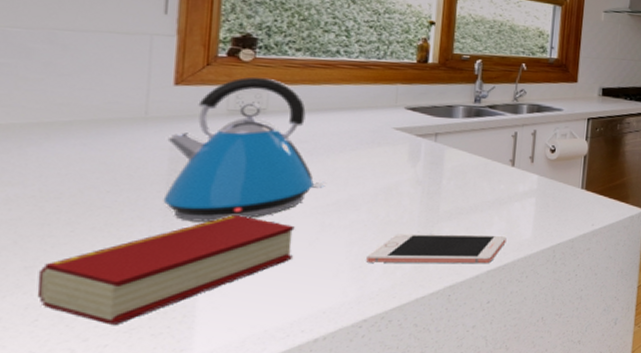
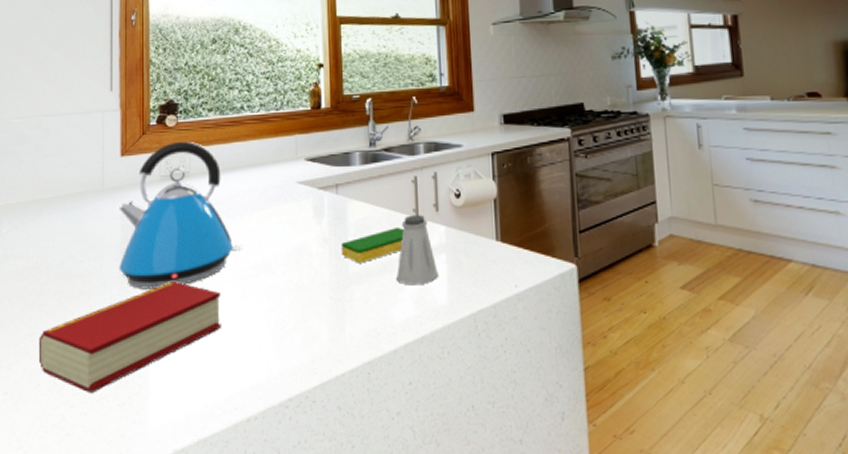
cell phone: present [366,234,507,264] -> none [286,299,421,336]
dish sponge: none [433,173,499,203] -> present [340,226,404,263]
saltshaker: none [487,164,526,223] -> present [397,215,438,286]

